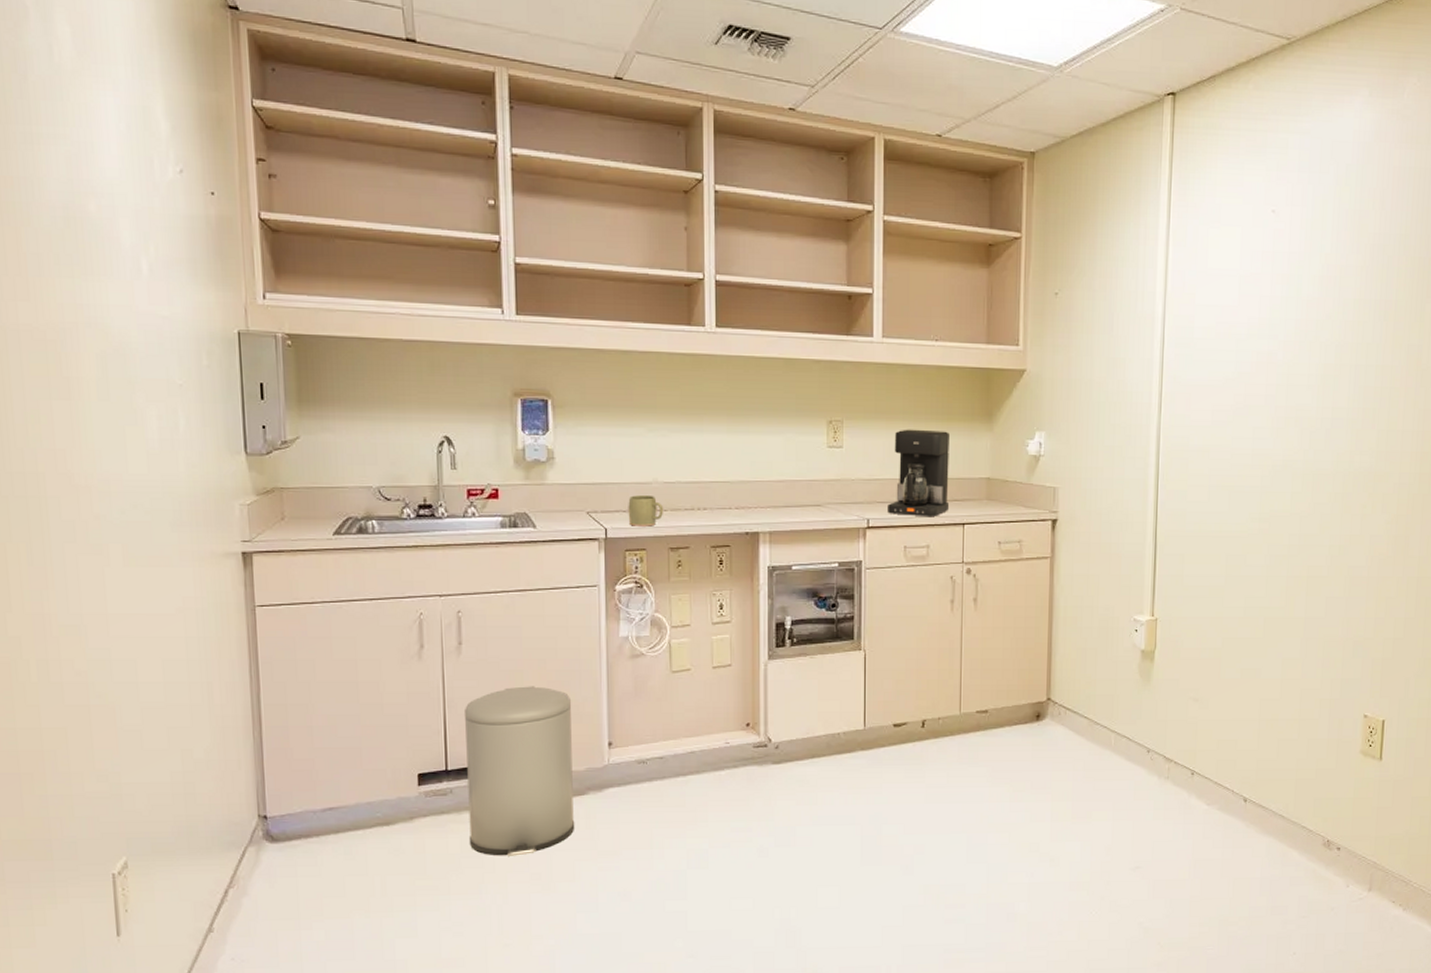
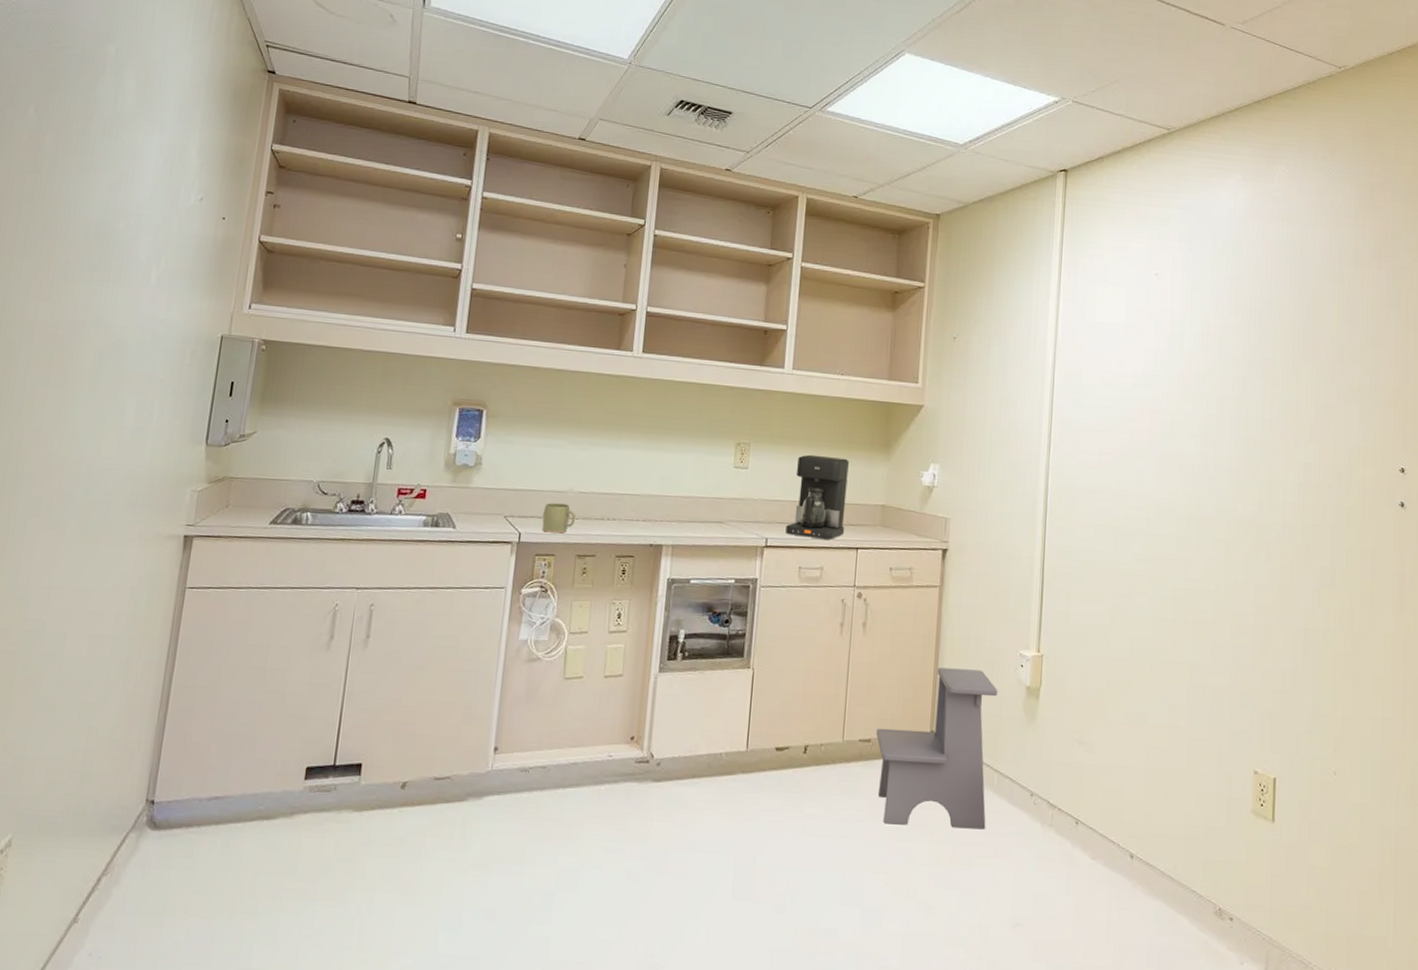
pedal bin: present [463,686,574,856] -> none [344,683,465,863]
step stool: none [993,637,1113,787] -> present [876,667,998,830]

